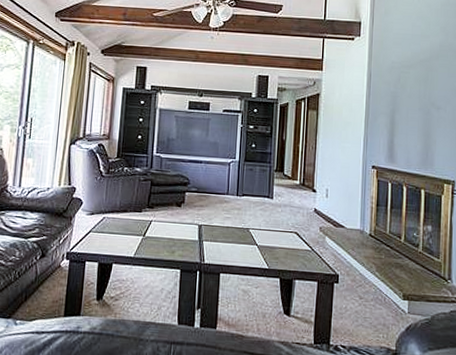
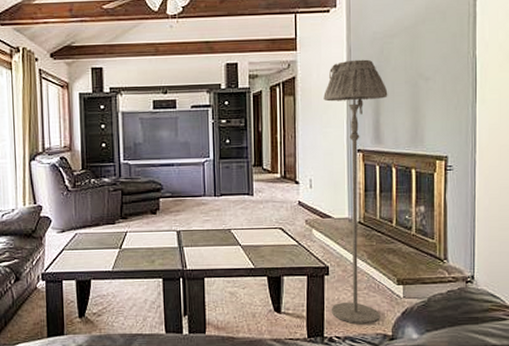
floor lamp: none [338,84,403,337] -> present [323,59,388,325]

